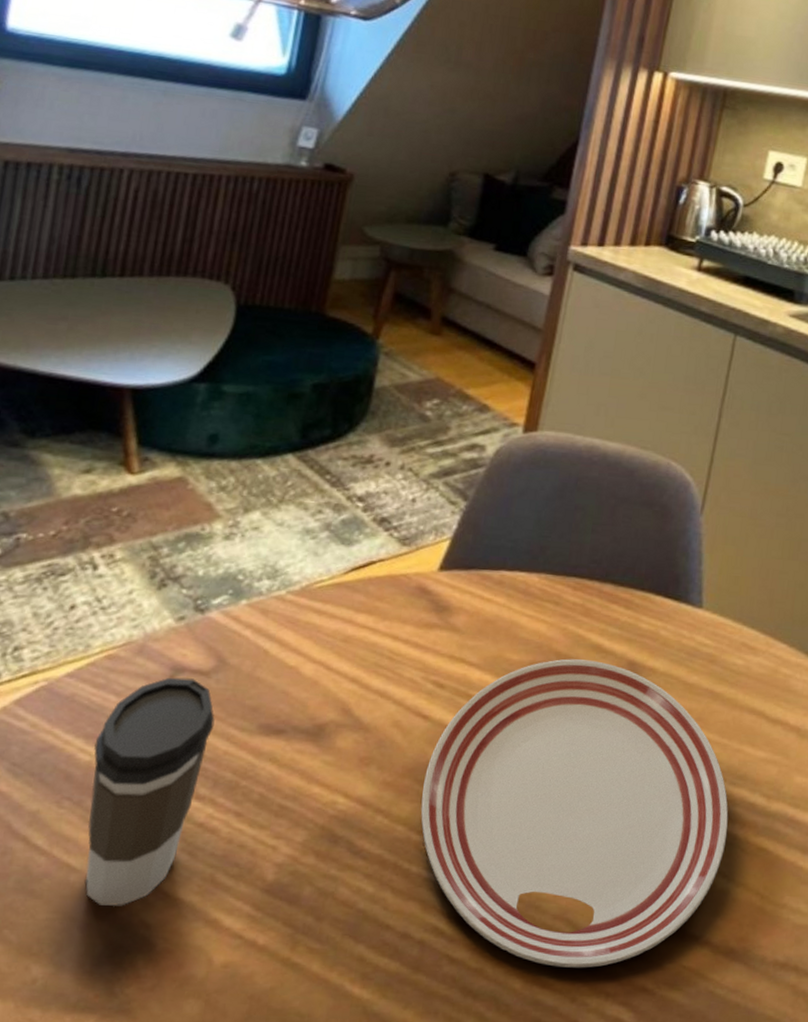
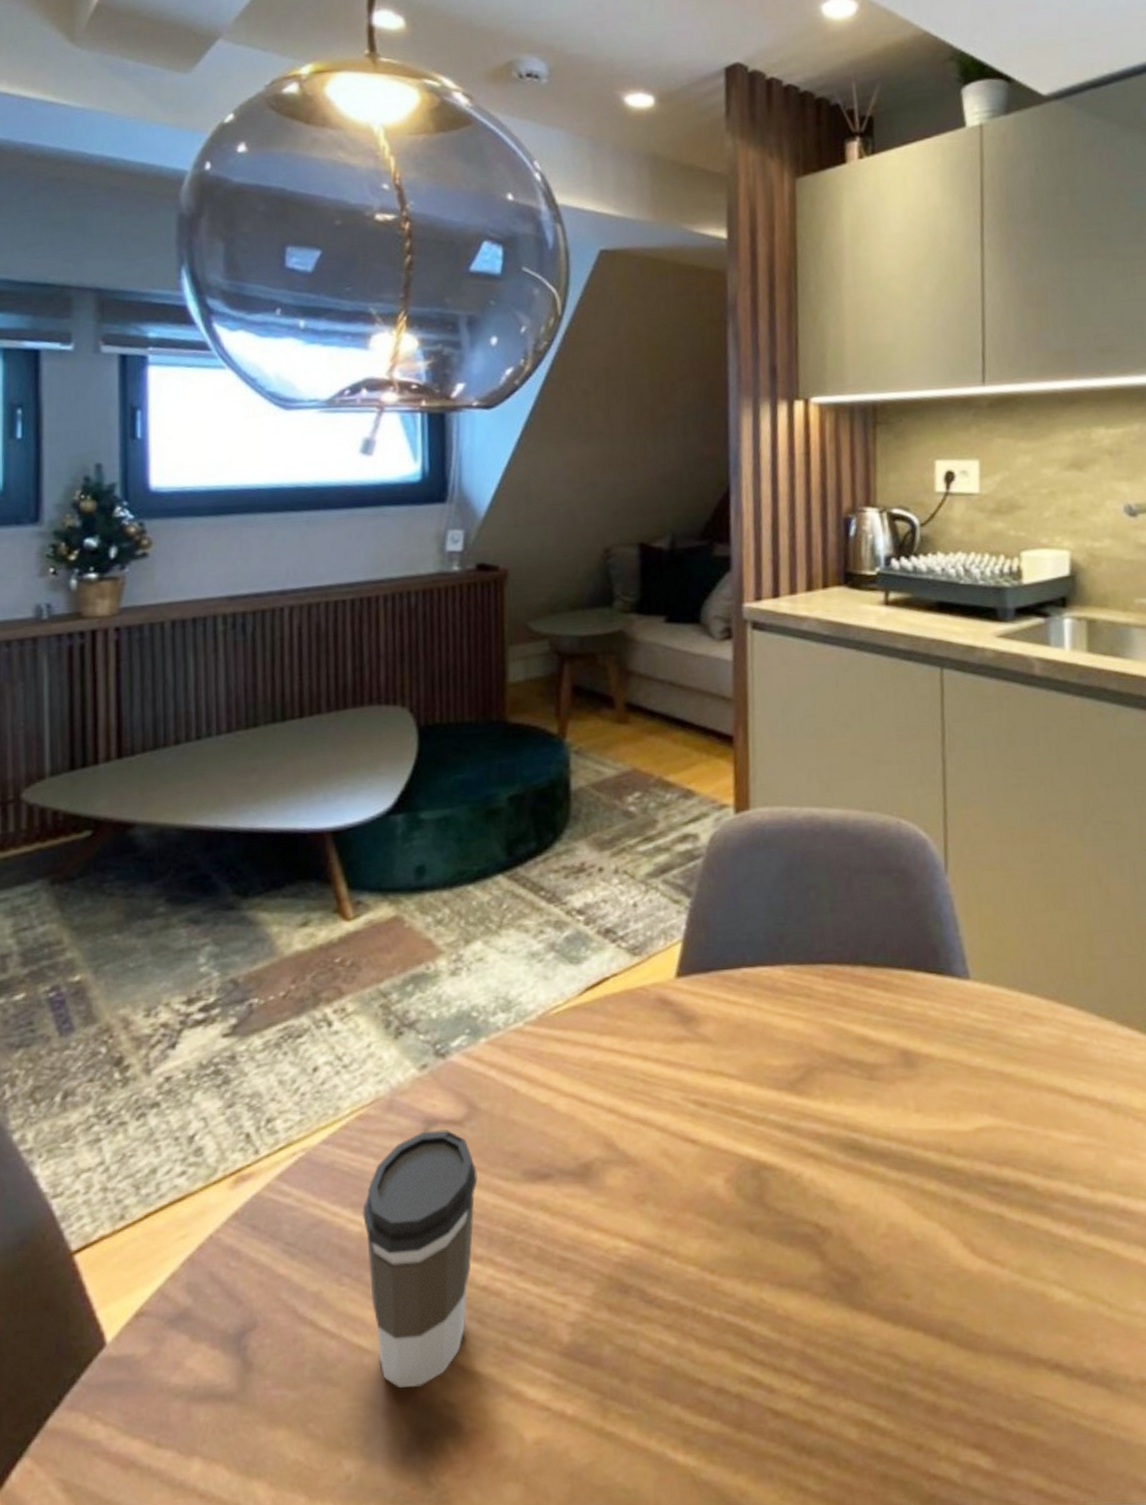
dinner plate: present [420,659,729,968] -> none [706,1054,1055,1411]

